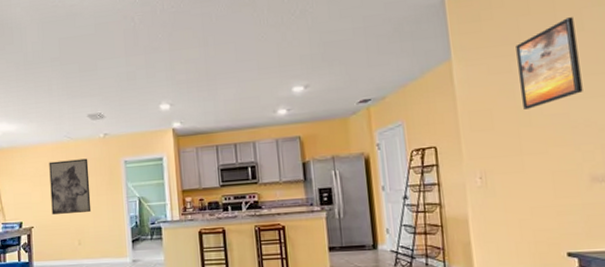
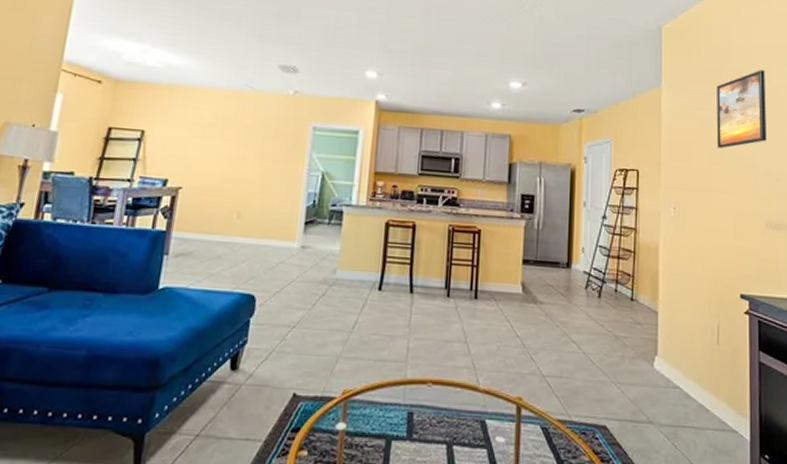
wall art: present [49,158,92,215] -> none [210,111,269,180]

